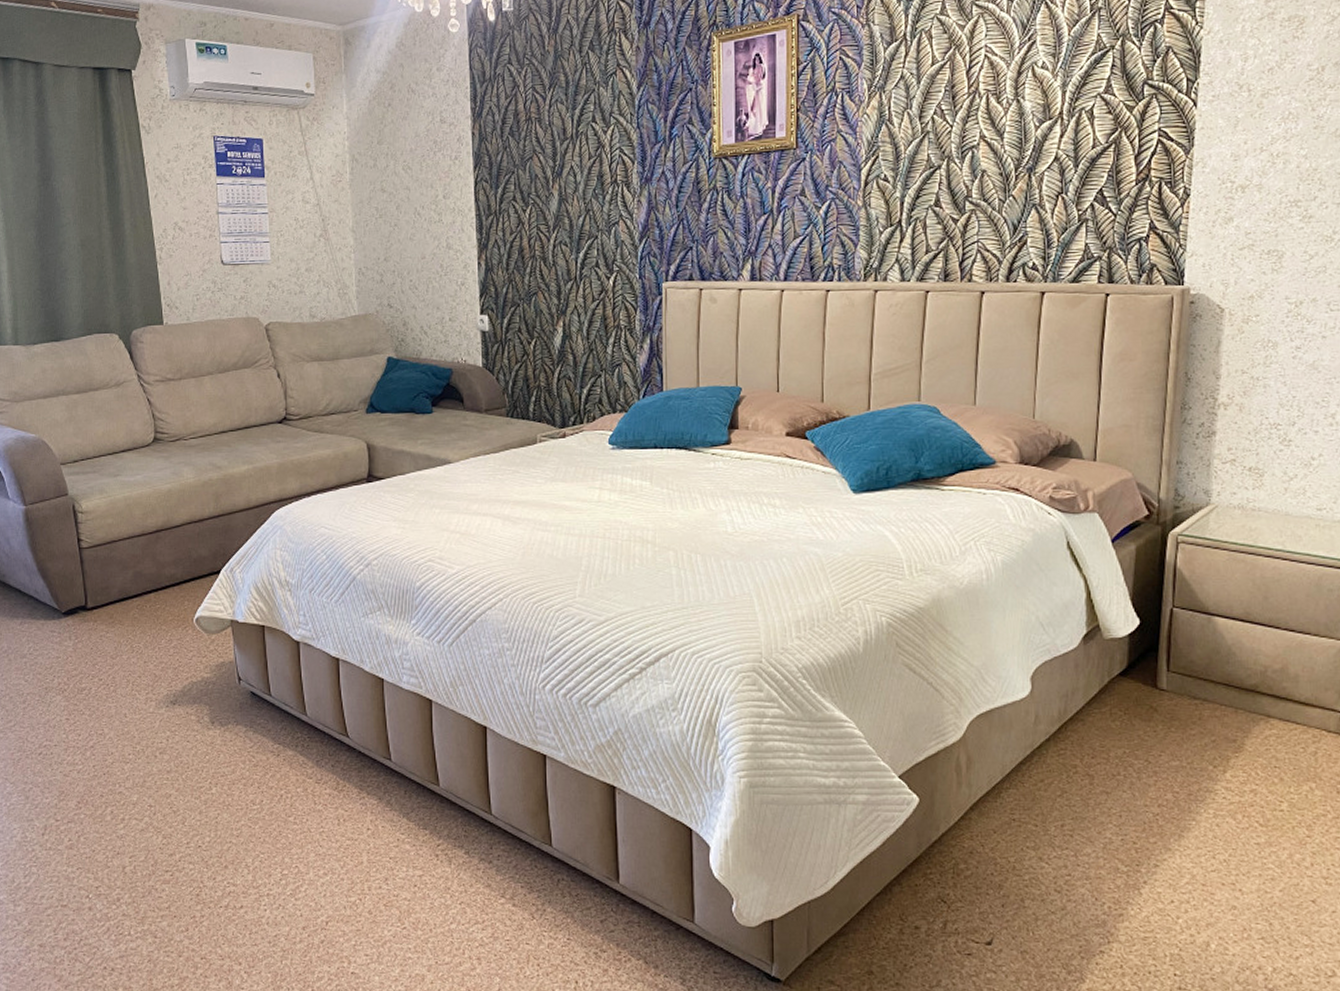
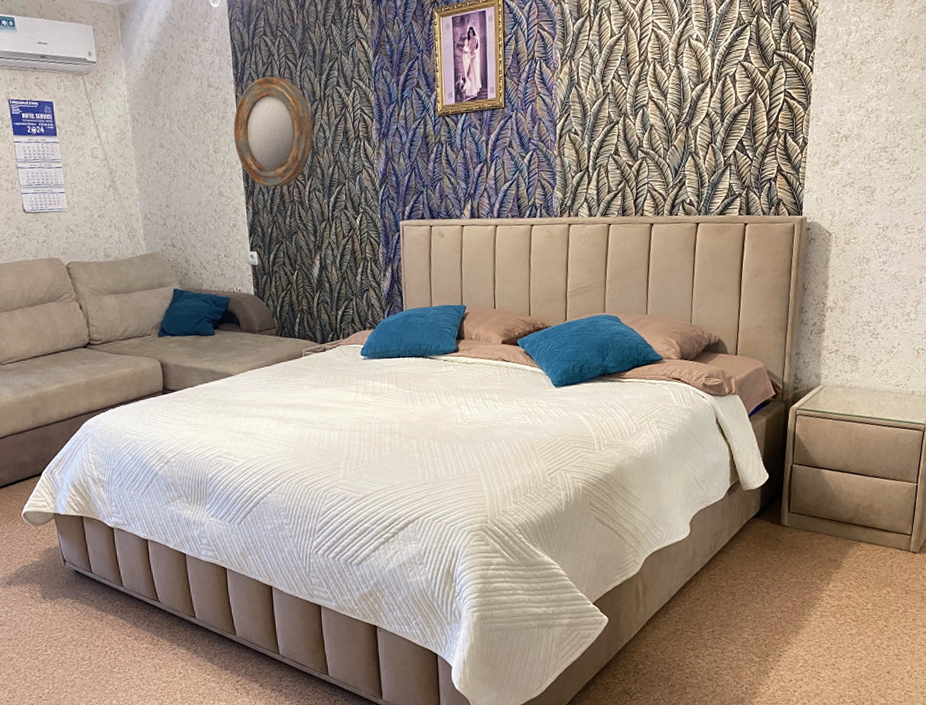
home mirror: none [467,110,562,240] -> present [233,76,313,188]

